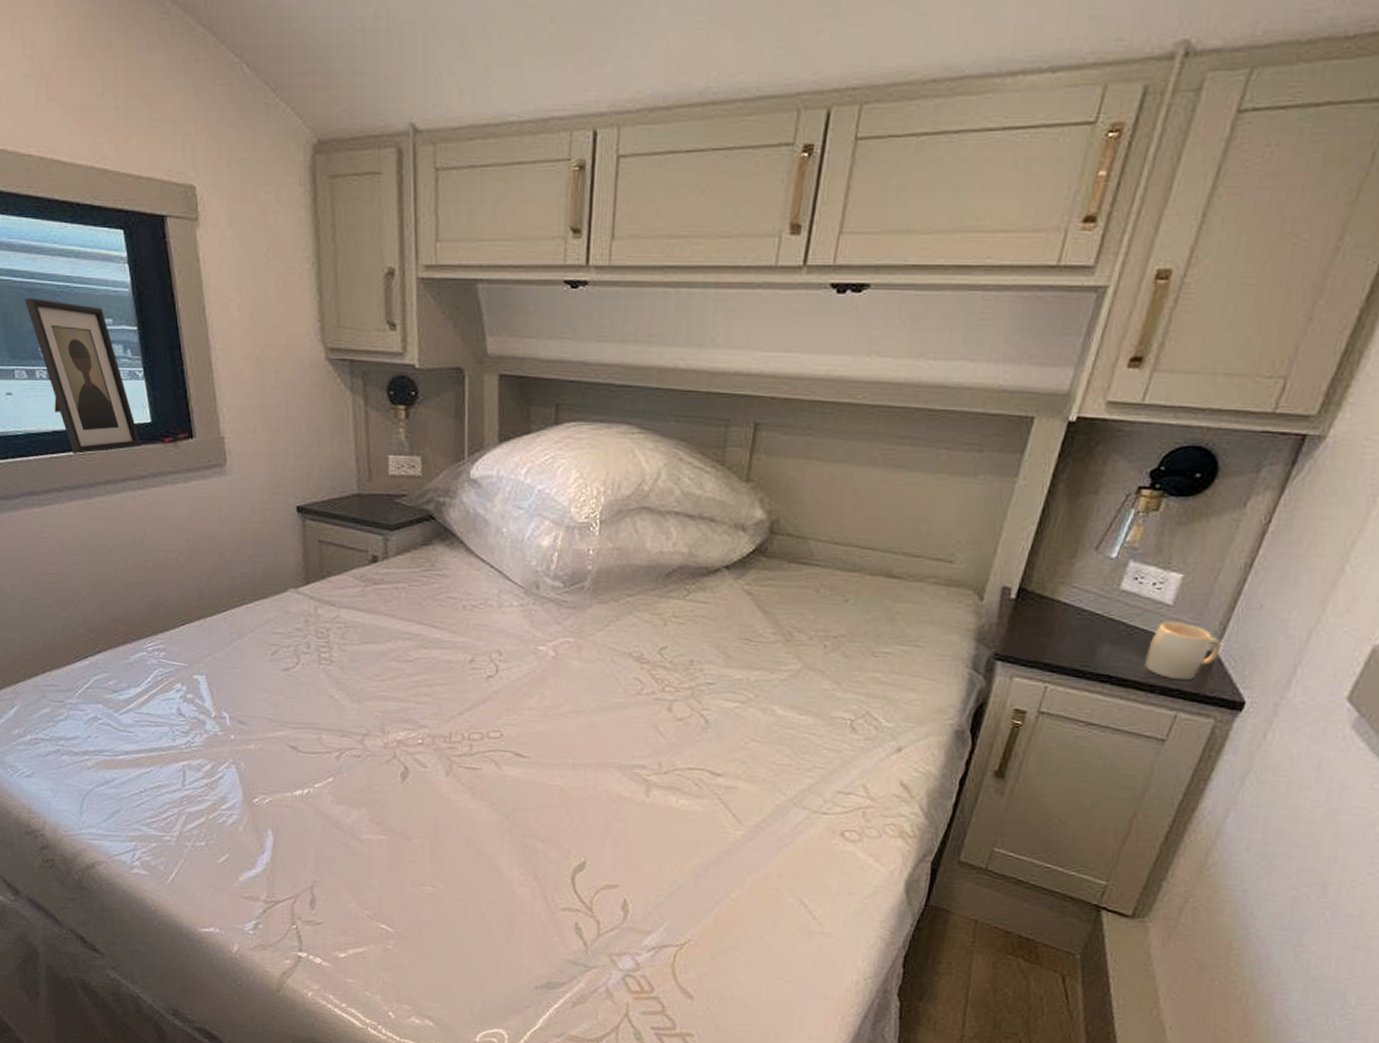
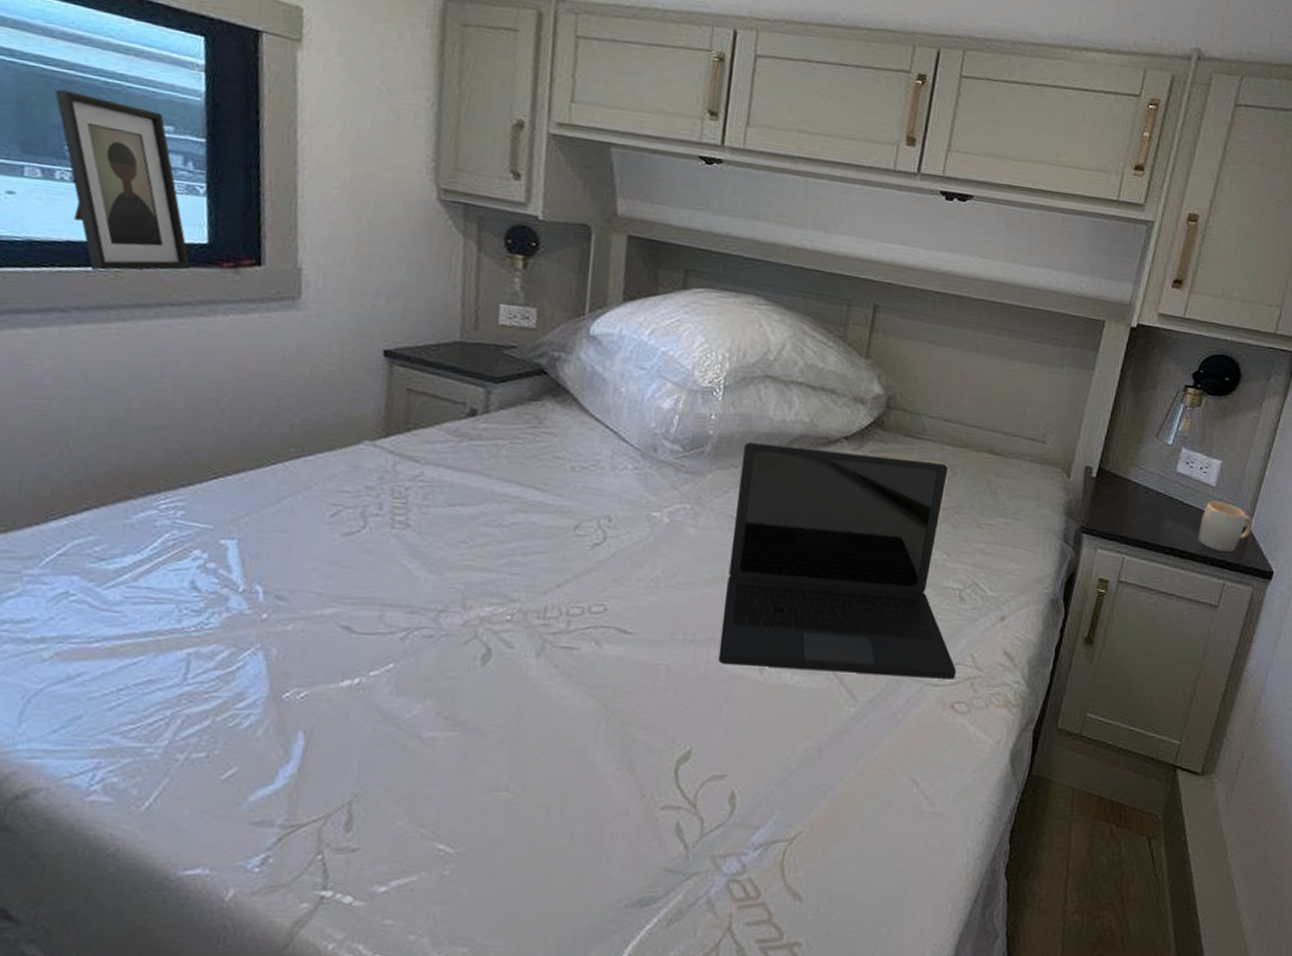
laptop: none [606,576,846,808] -> present [718,442,956,679]

